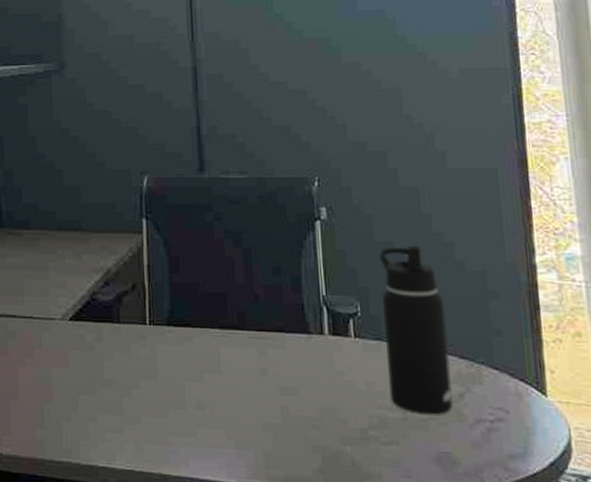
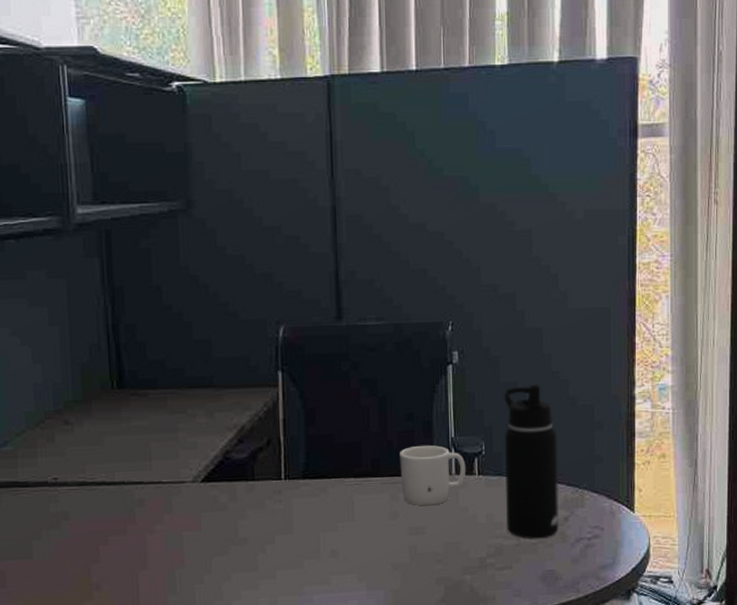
mug: none [267,301,341,366] -> present [400,445,466,506]

